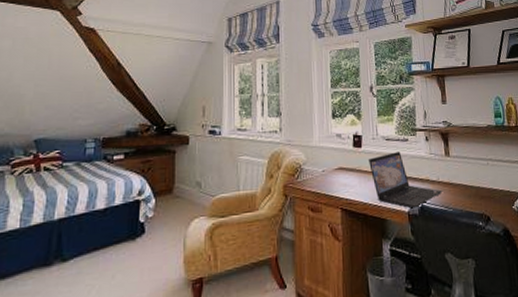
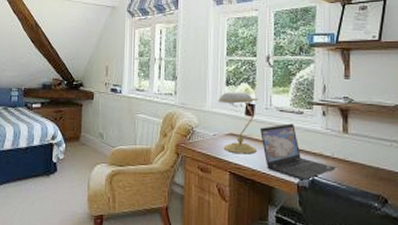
desk lamp: none [325,123,367,189] -> present [218,92,258,154]

